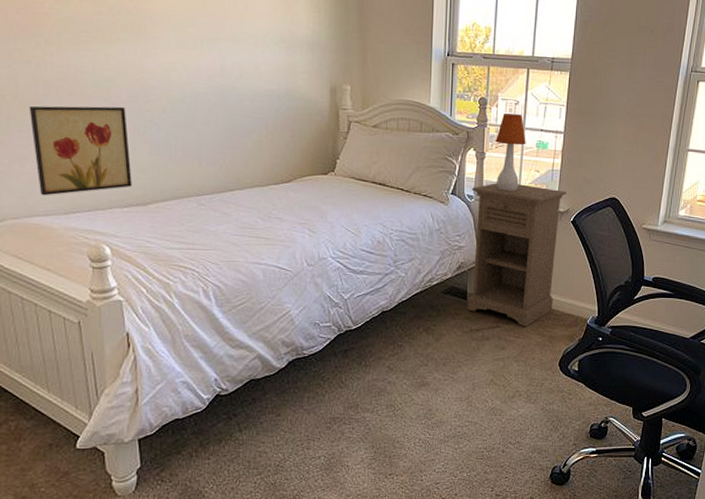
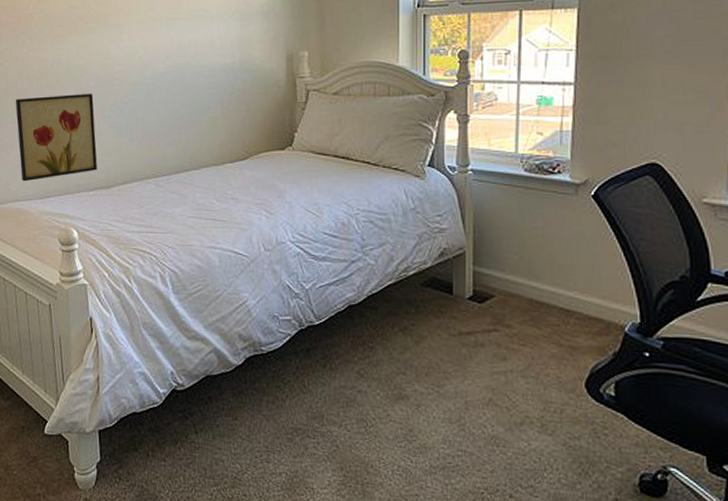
nightstand: present [467,183,566,327] -> none [453,150,583,333]
table lamp: present [496,113,526,191] -> none [482,66,522,160]

